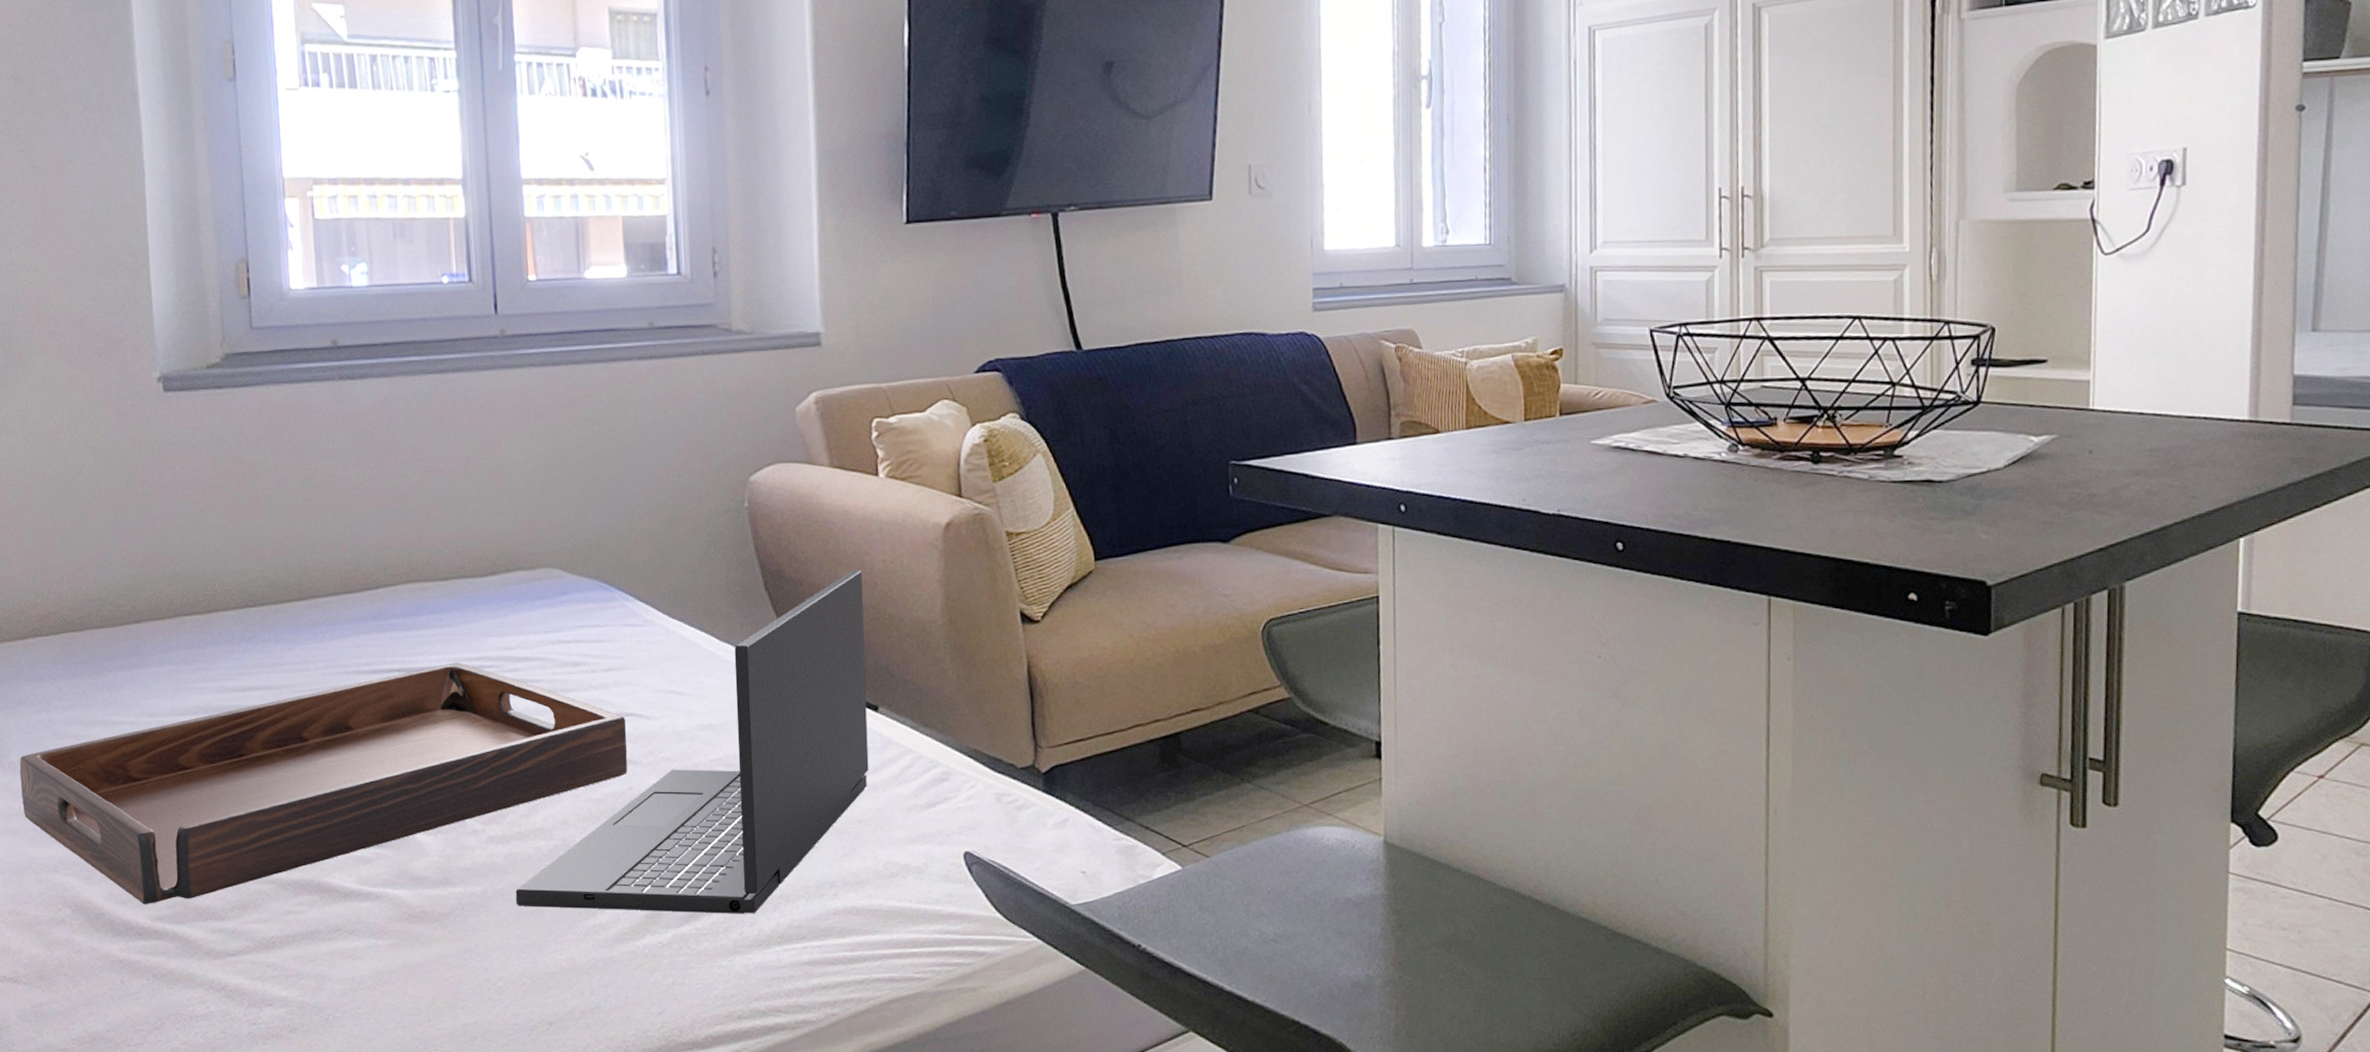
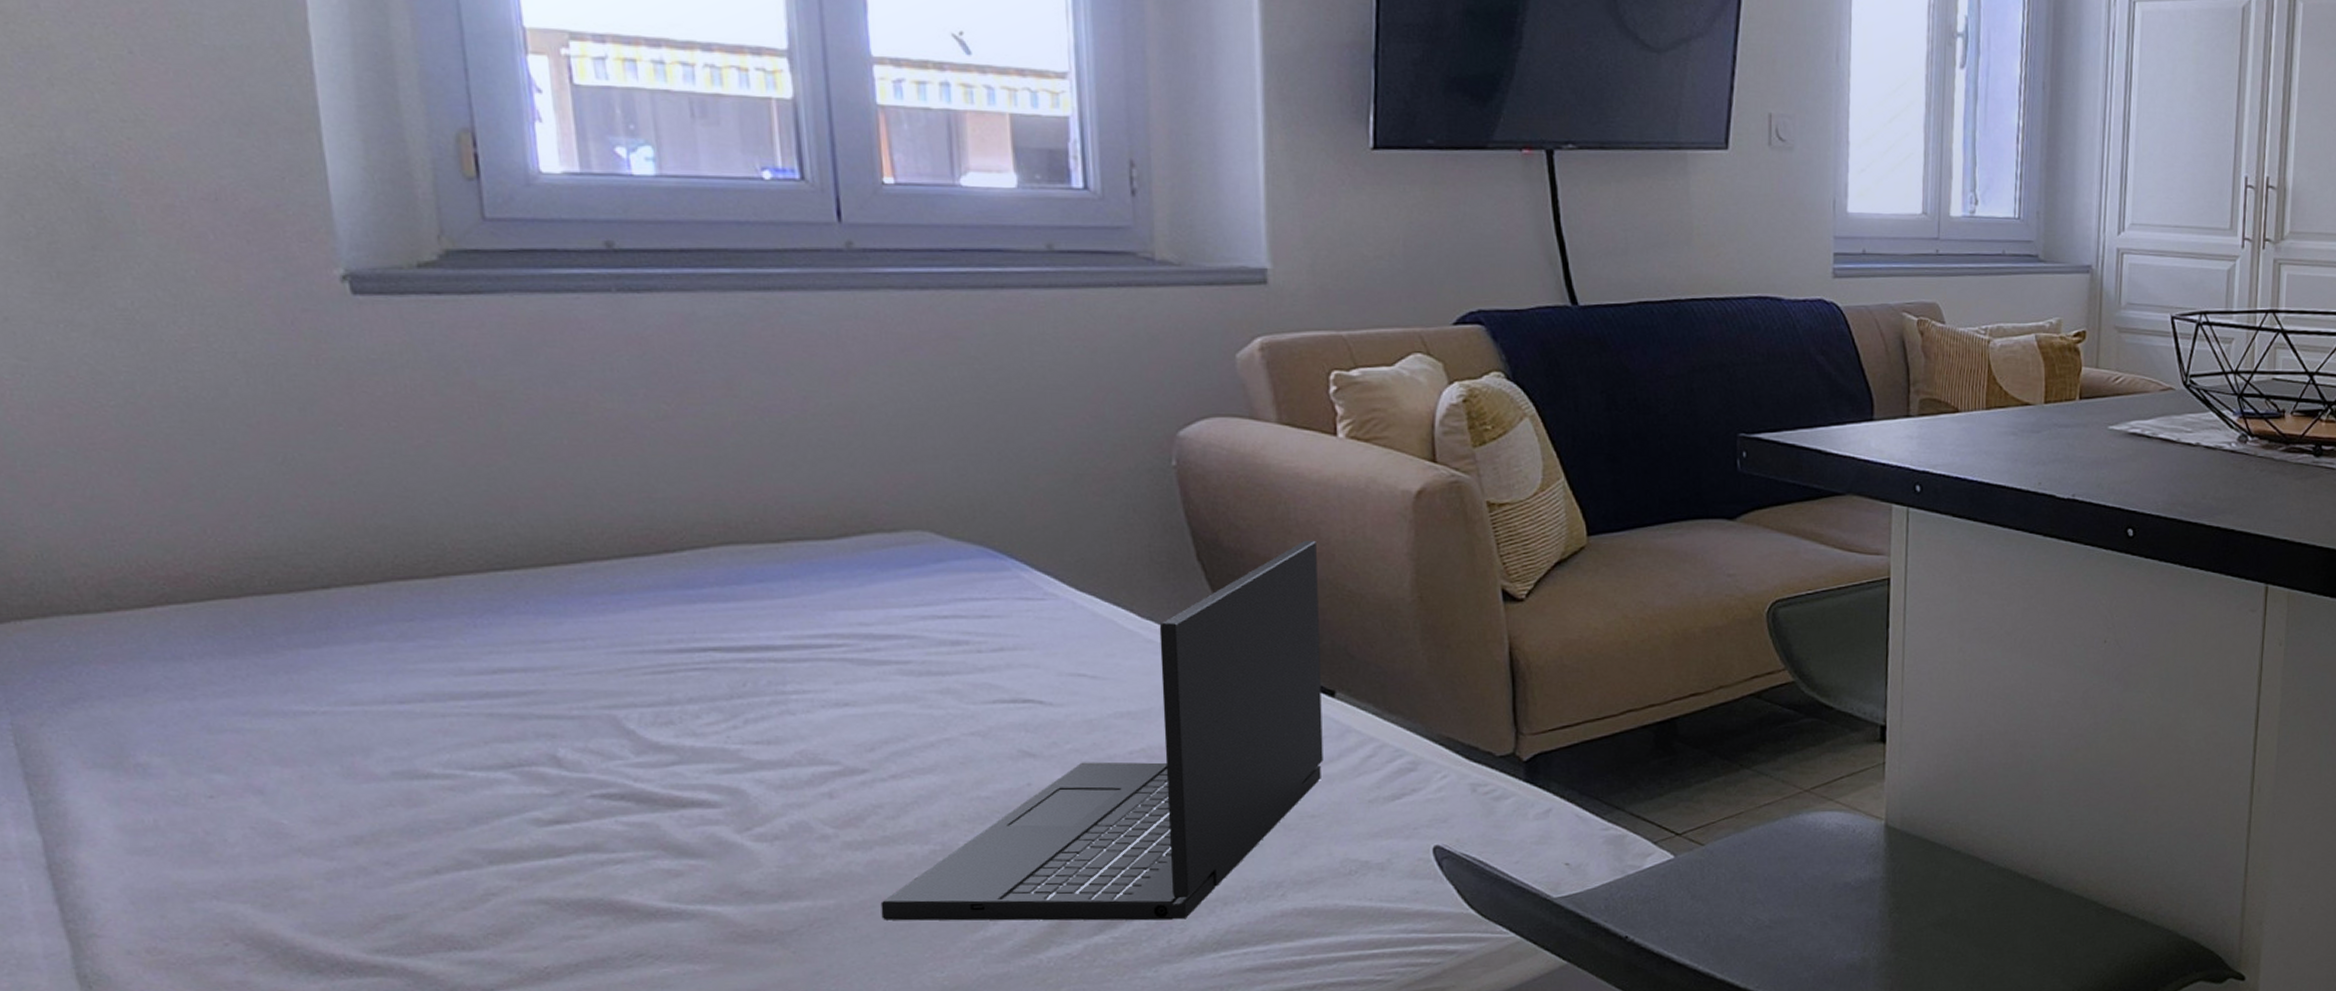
serving tray: present [19,662,628,904] -> none [151,640,1025,934]

